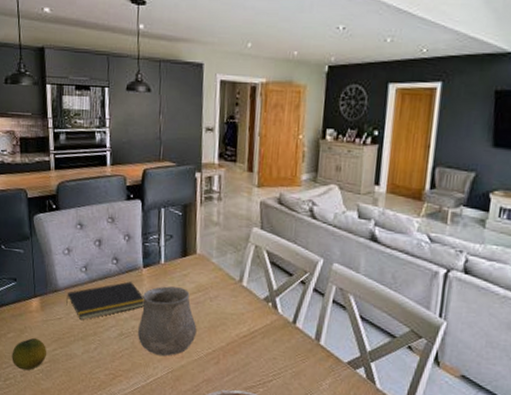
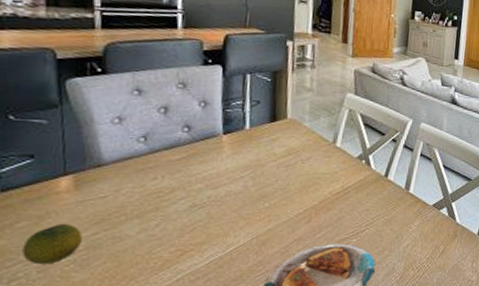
notepad: present [66,281,145,320] -> none [115,149,225,195]
ceramic cup: present [138,286,197,357] -> none [215,152,287,223]

